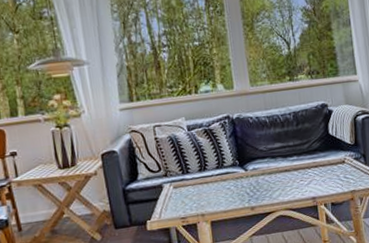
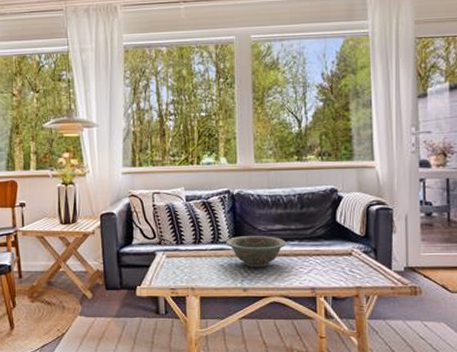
decorative bowl: none [231,154,287,187] -> present [226,235,287,268]

